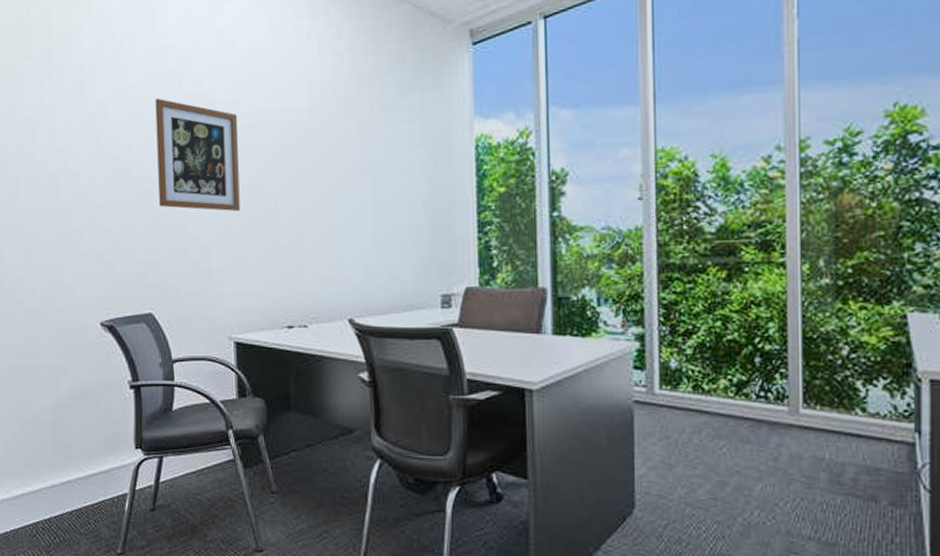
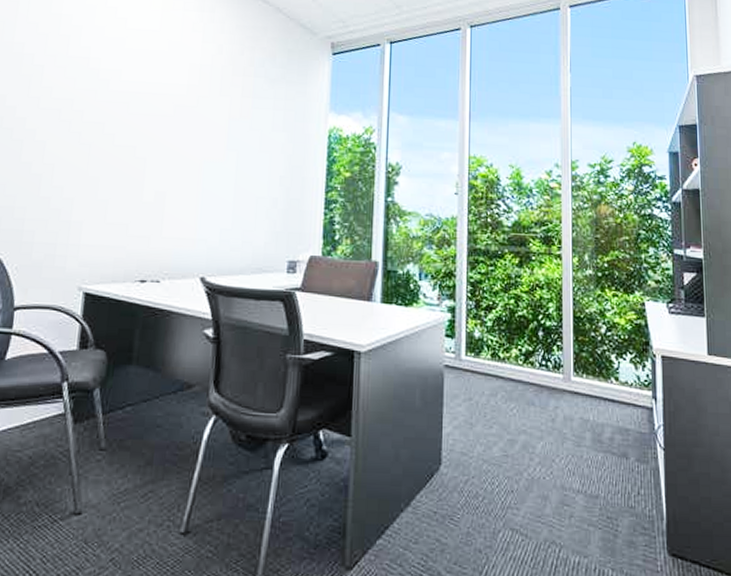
wall art: present [155,98,240,212] -> none [27,57,119,169]

